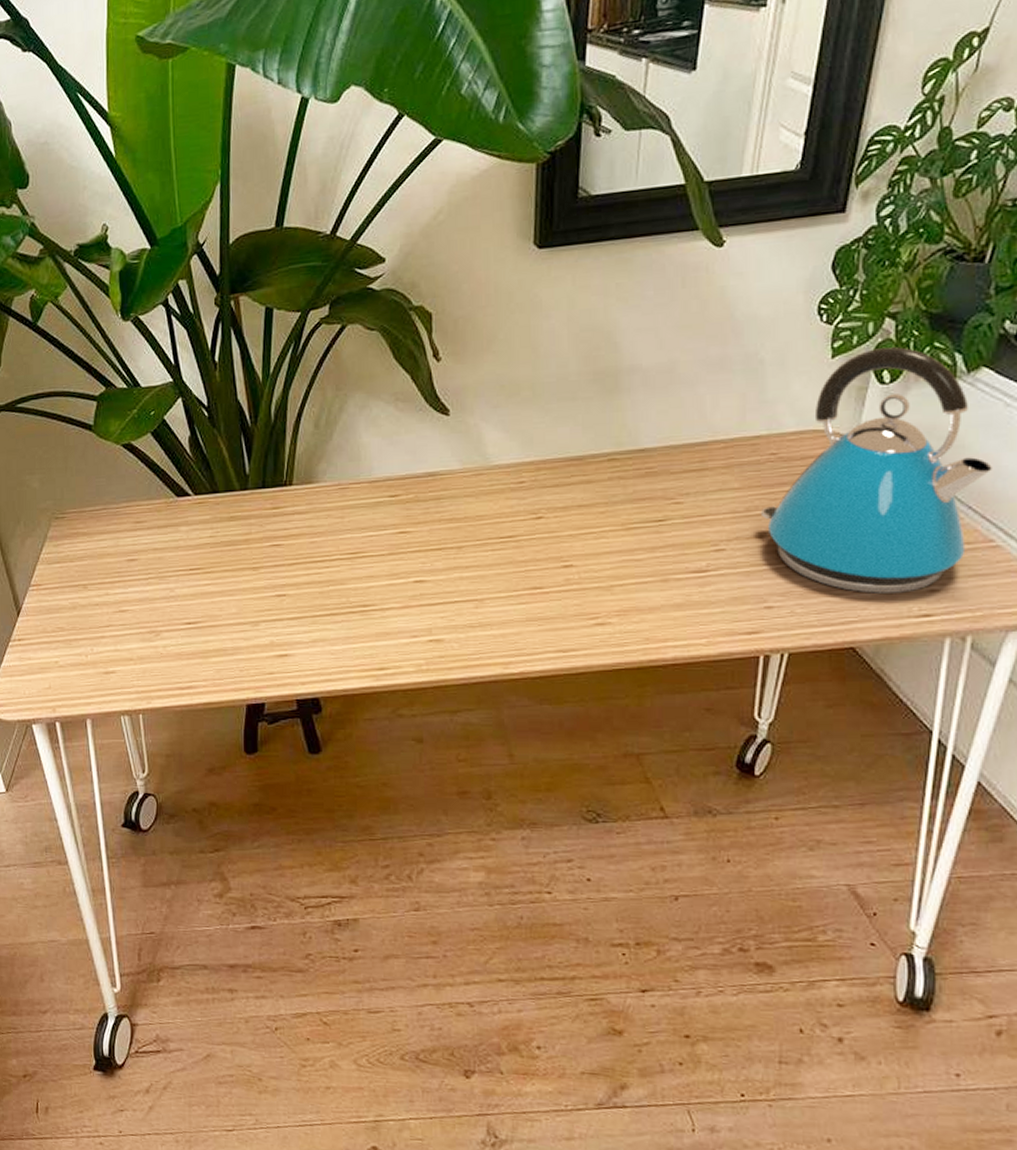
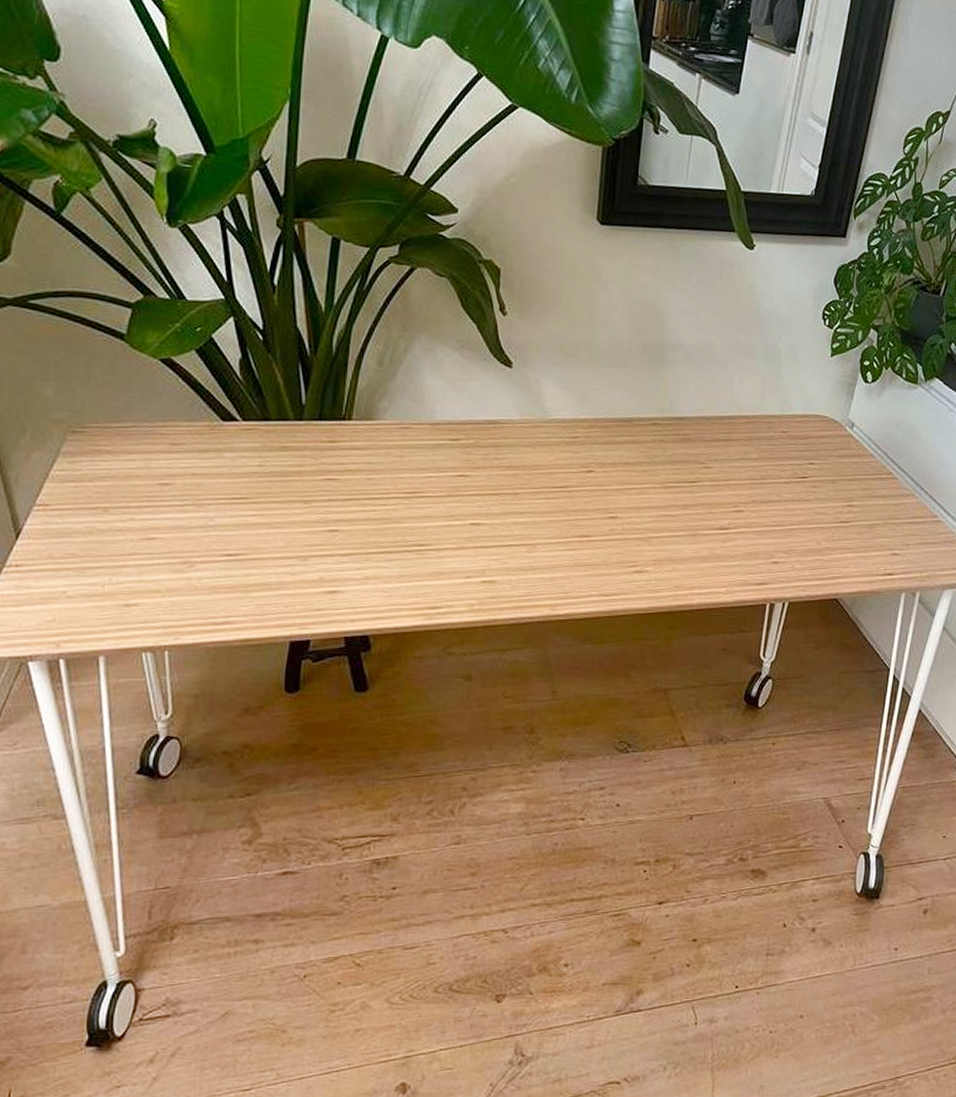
kettle: present [760,347,992,594] -> none [772,353,939,555]

